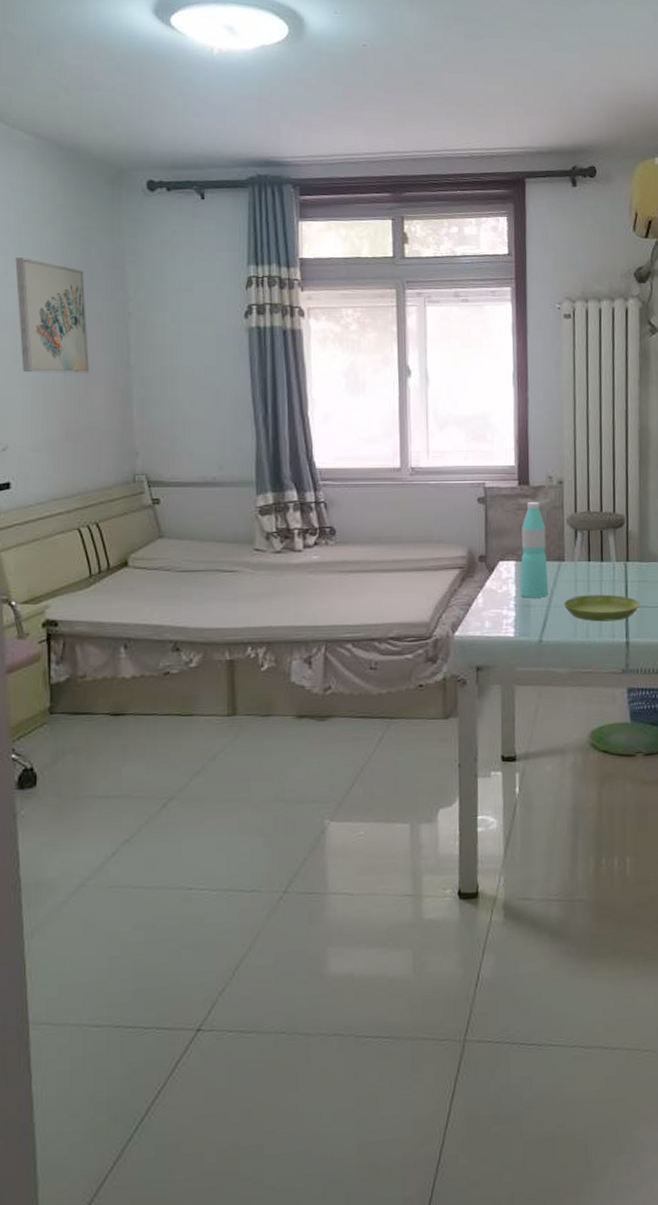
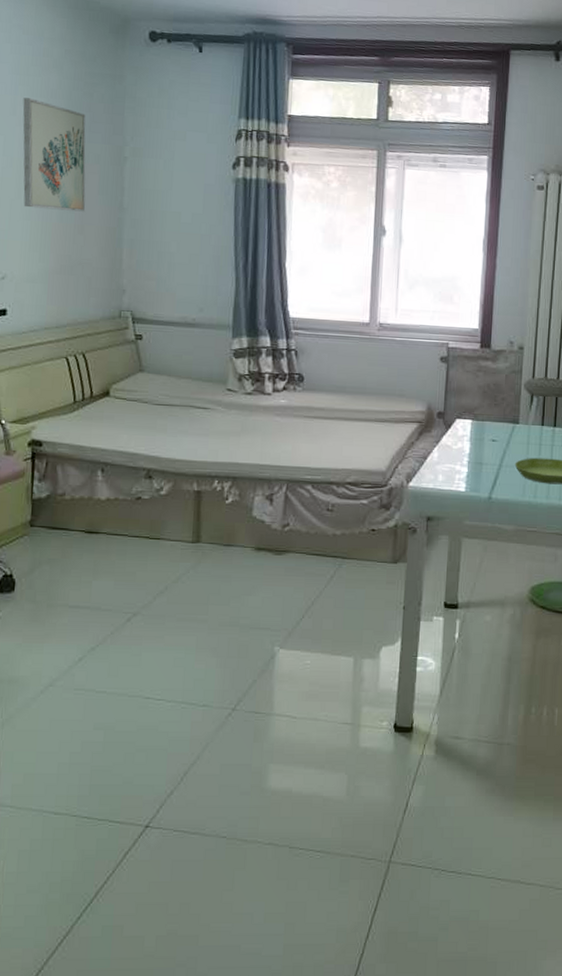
water bottle: present [520,502,549,598] -> none [474,365,503,457]

